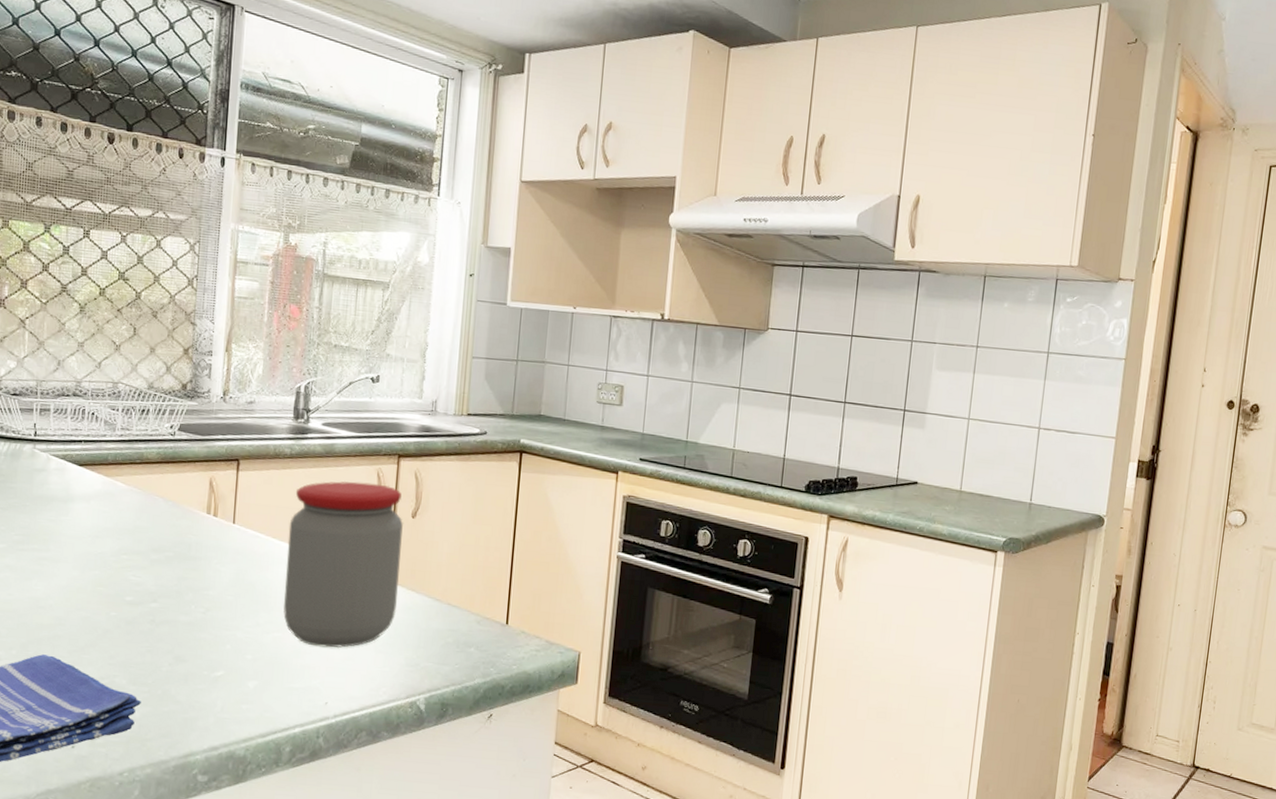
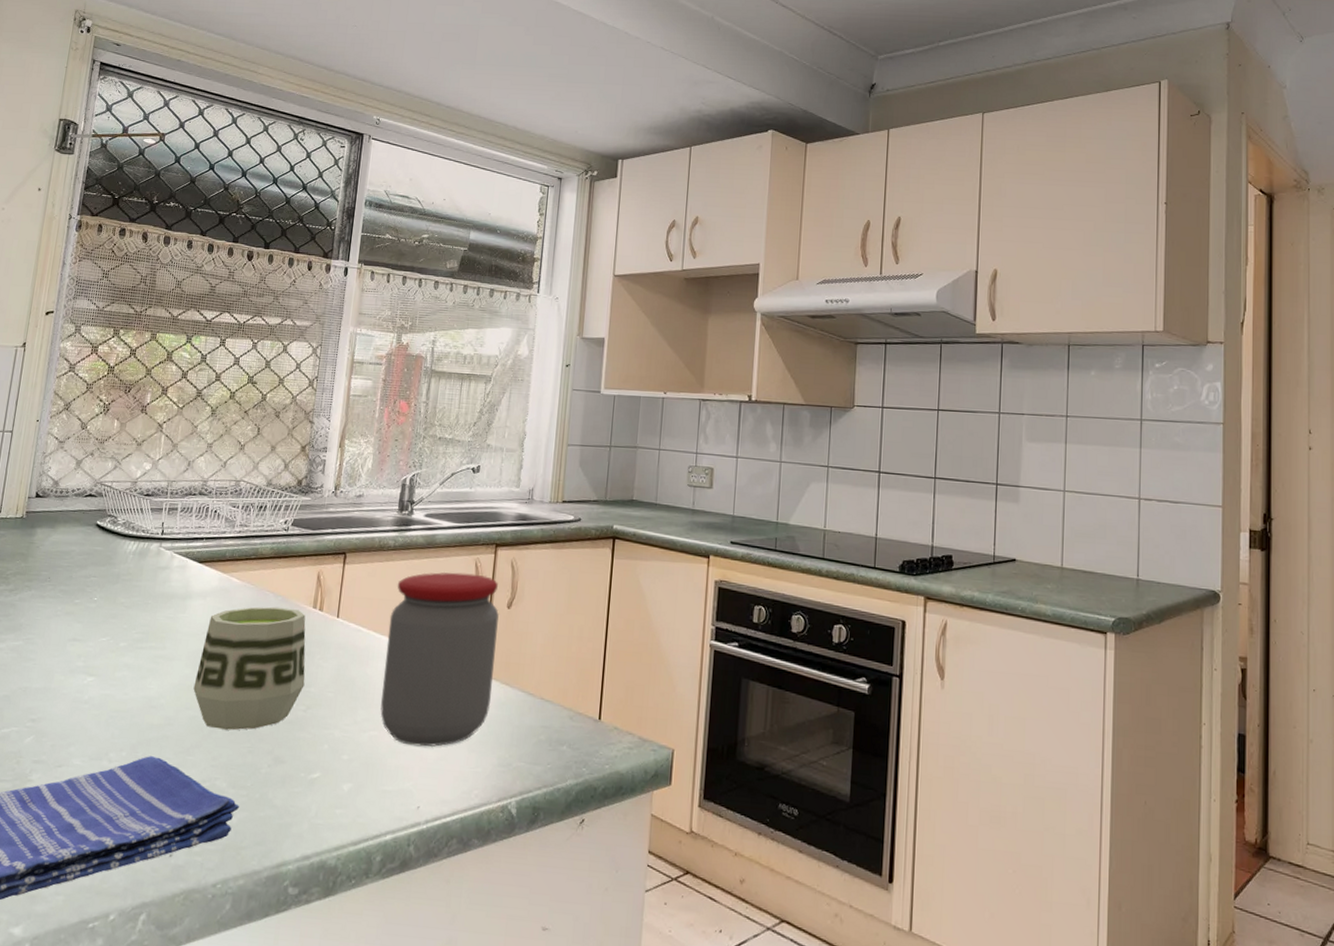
cup: none [83,511,203,631] -> present [193,606,306,731]

